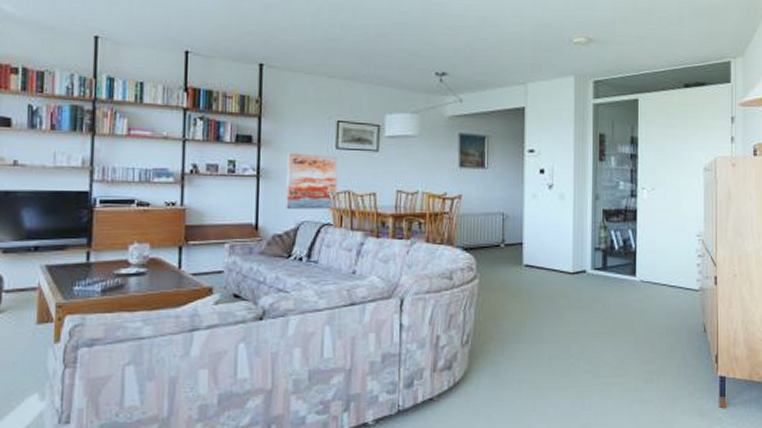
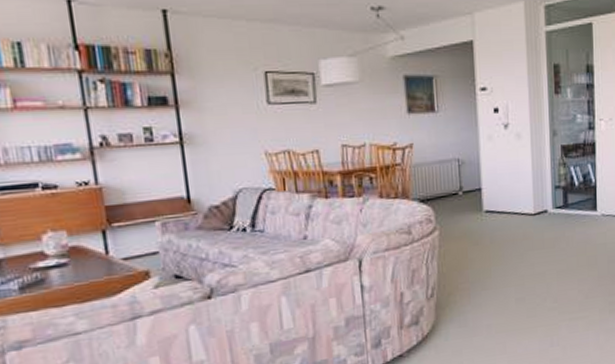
wall art: present [286,153,338,210] -> none [212,112,277,176]

